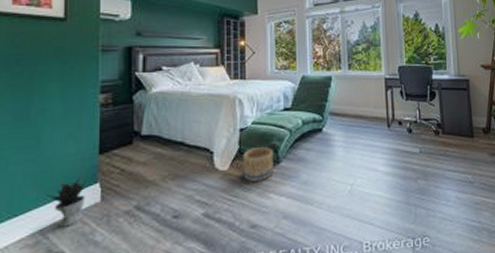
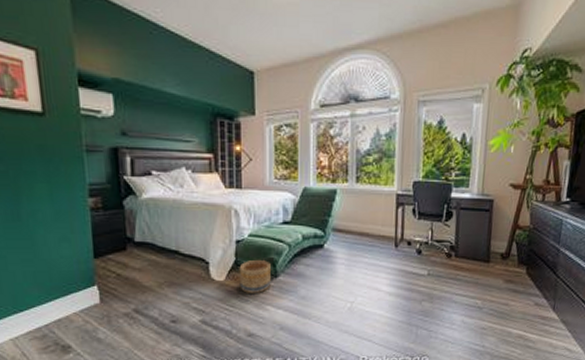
potted plant: present [45,174,87,228] -> none [46,276,85,324]

